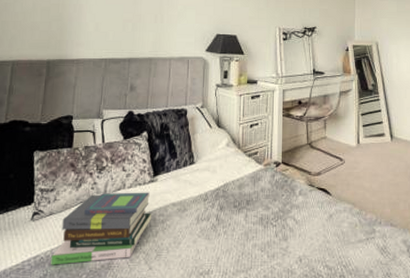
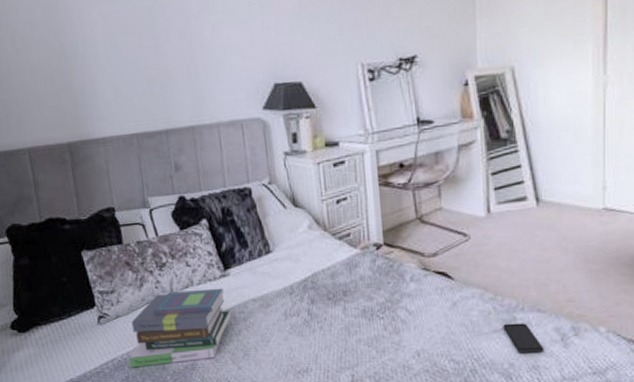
mobile phone: none [366,235,395,262] -> present [503,323,544,353]

